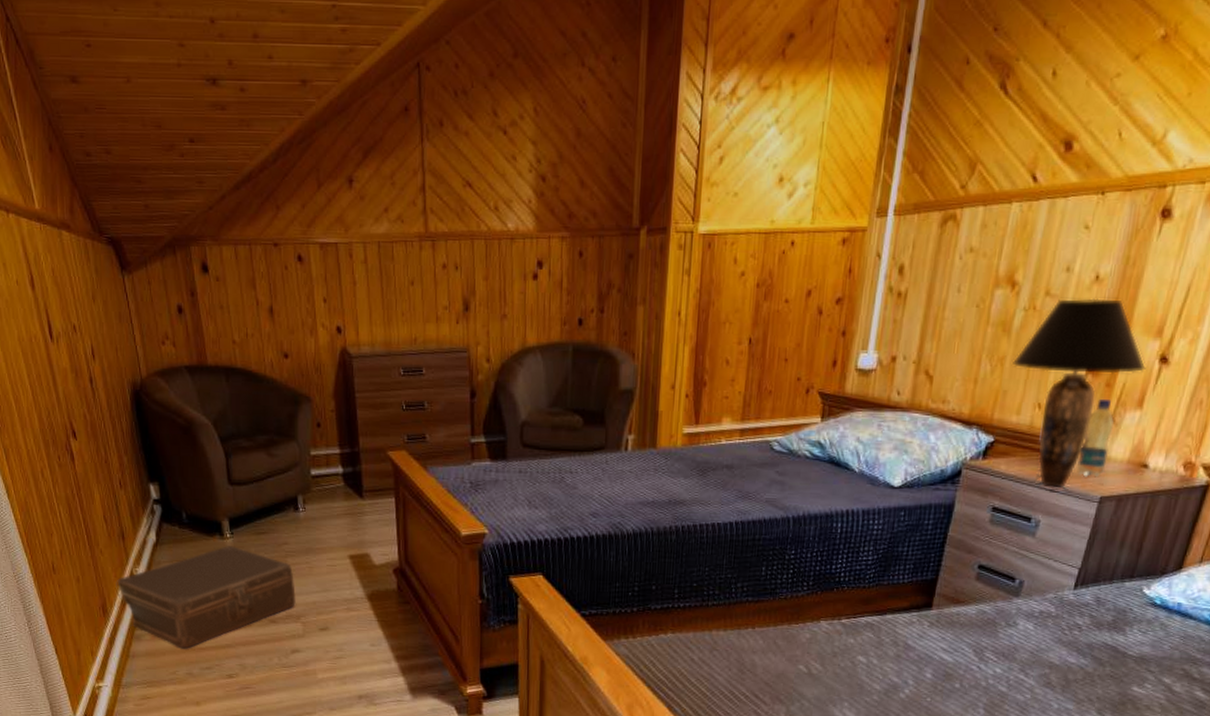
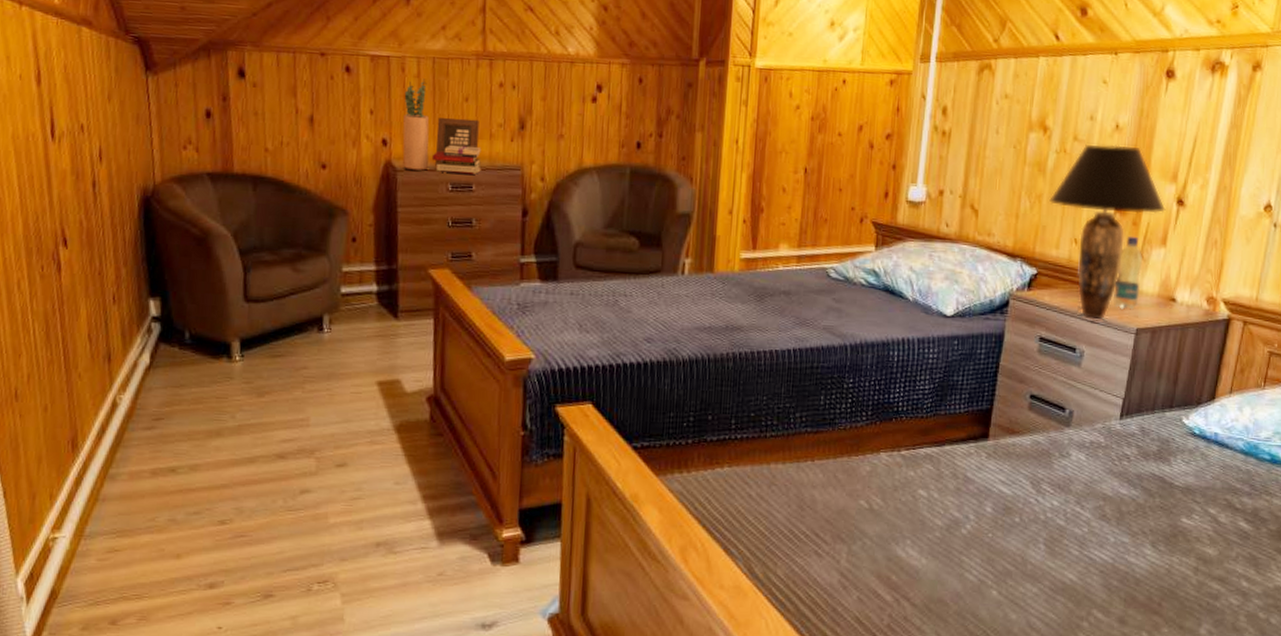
suitcase: present [116,546,296,649] -> none [92,370,311,490]
vase: none [354,264,380,357] -> present [402,78,430,172]
books: none [383,329,430,359] -> present [431,144,482,176]
picture frame: none [386,302,426,351] -> present [435,117,479,166]

